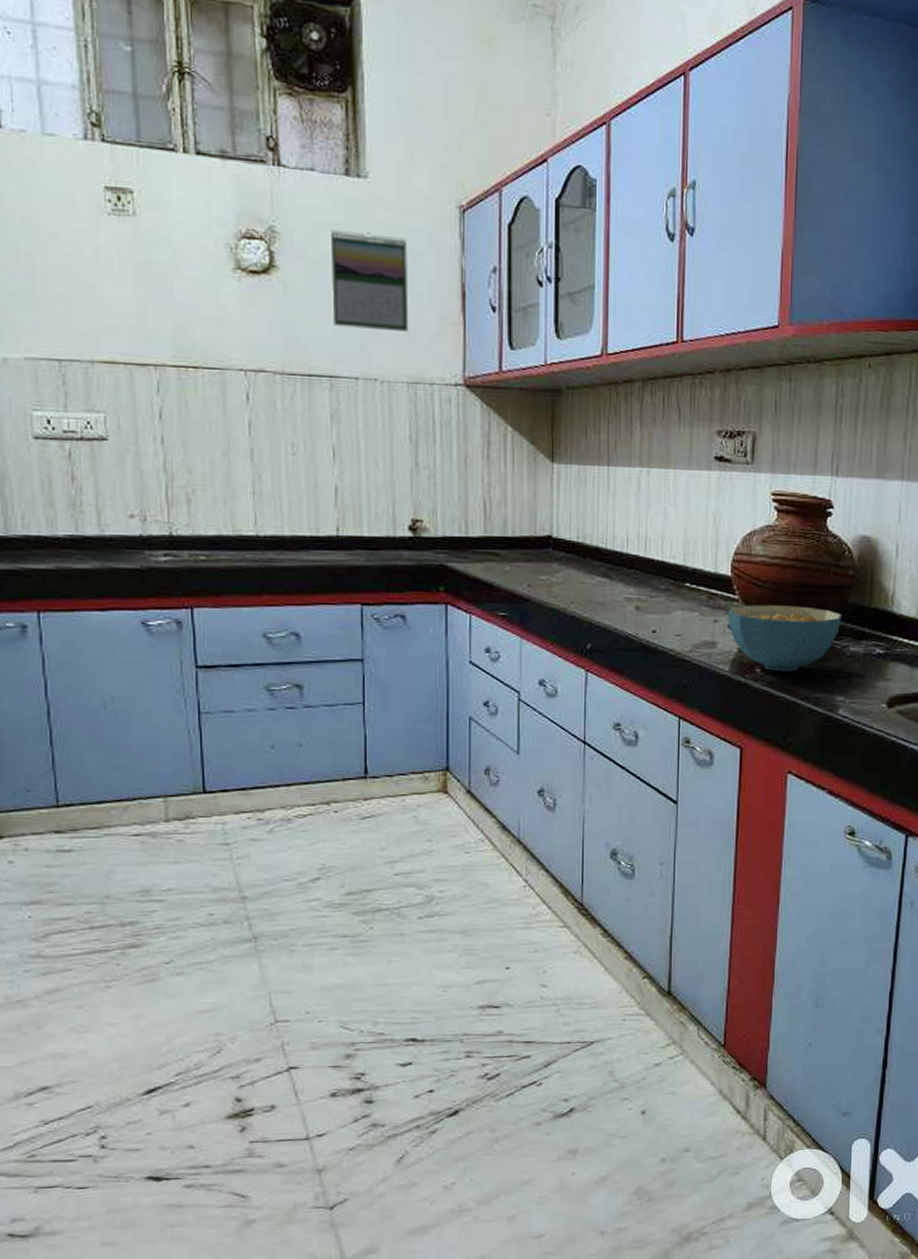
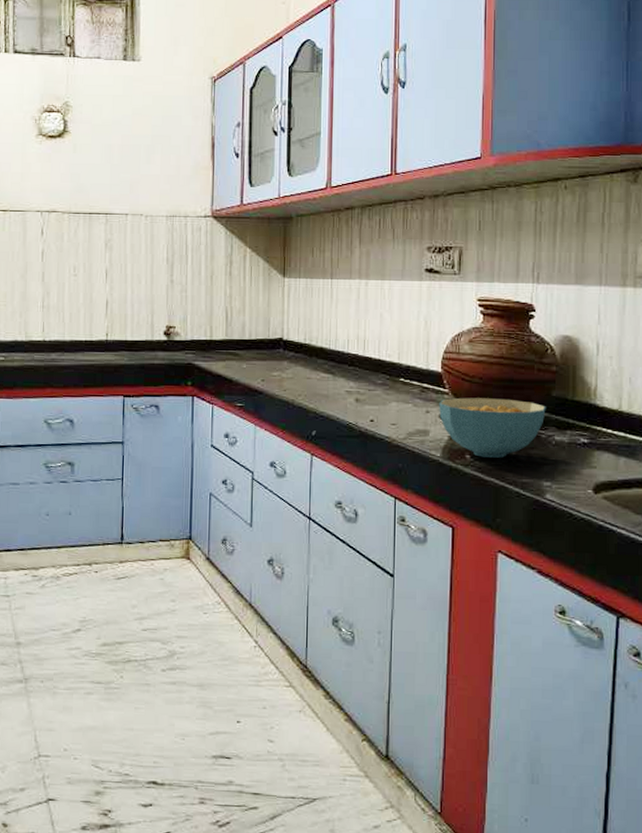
calendar: present [330,229,409,333] -> none [109,101,170,177]

